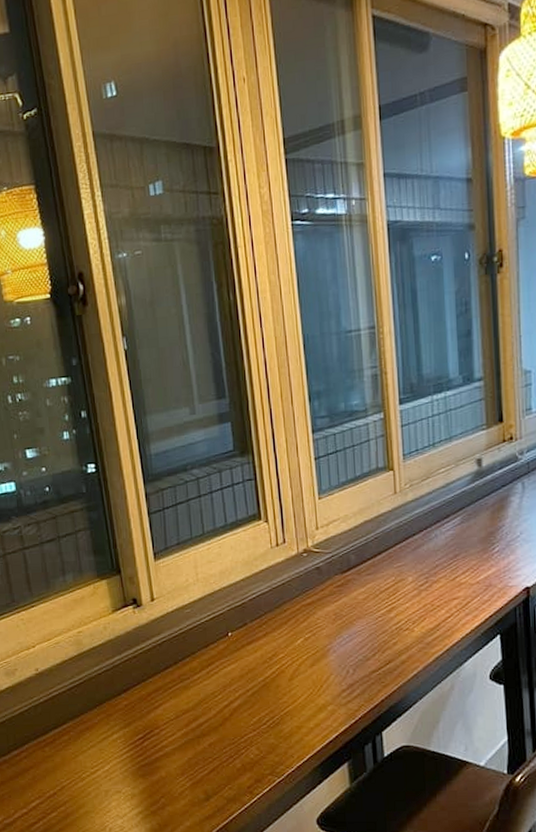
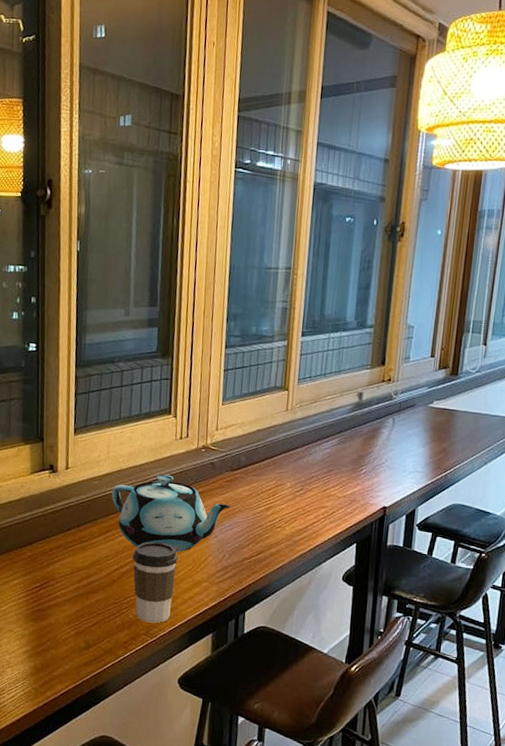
teapot: none [207,589,346,677] -> present [111,474,230,553]
coffee cup: none [243,667,296,760] -> present [132,541,178,623]

